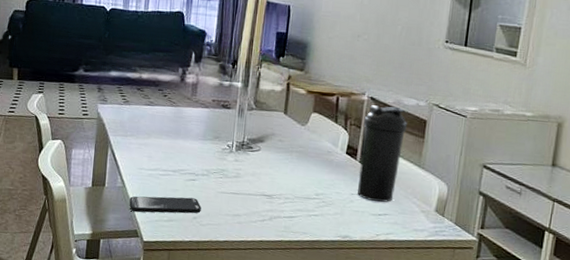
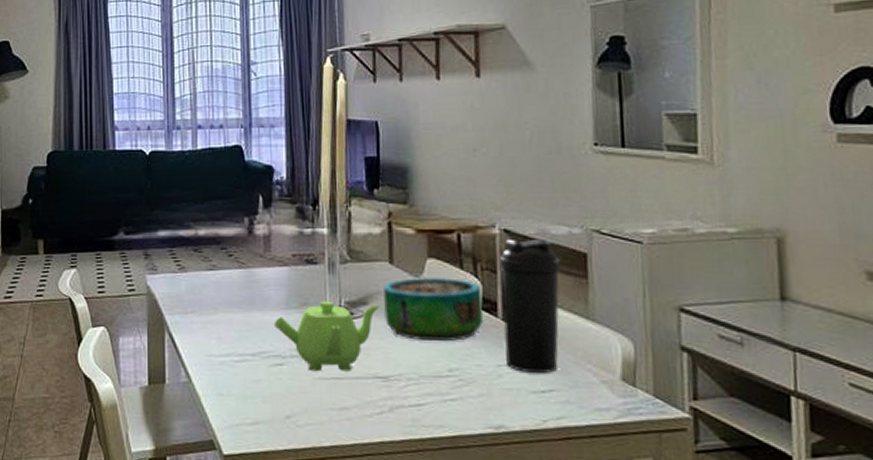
smartphone: present [129,196,201,214] -> none [199,389,295,416]
teapot: none [192,136,274,189] -> present [273,300,381,372]
decorative bowl: none [275,126,348,174] -> present [383,276,484,341]

